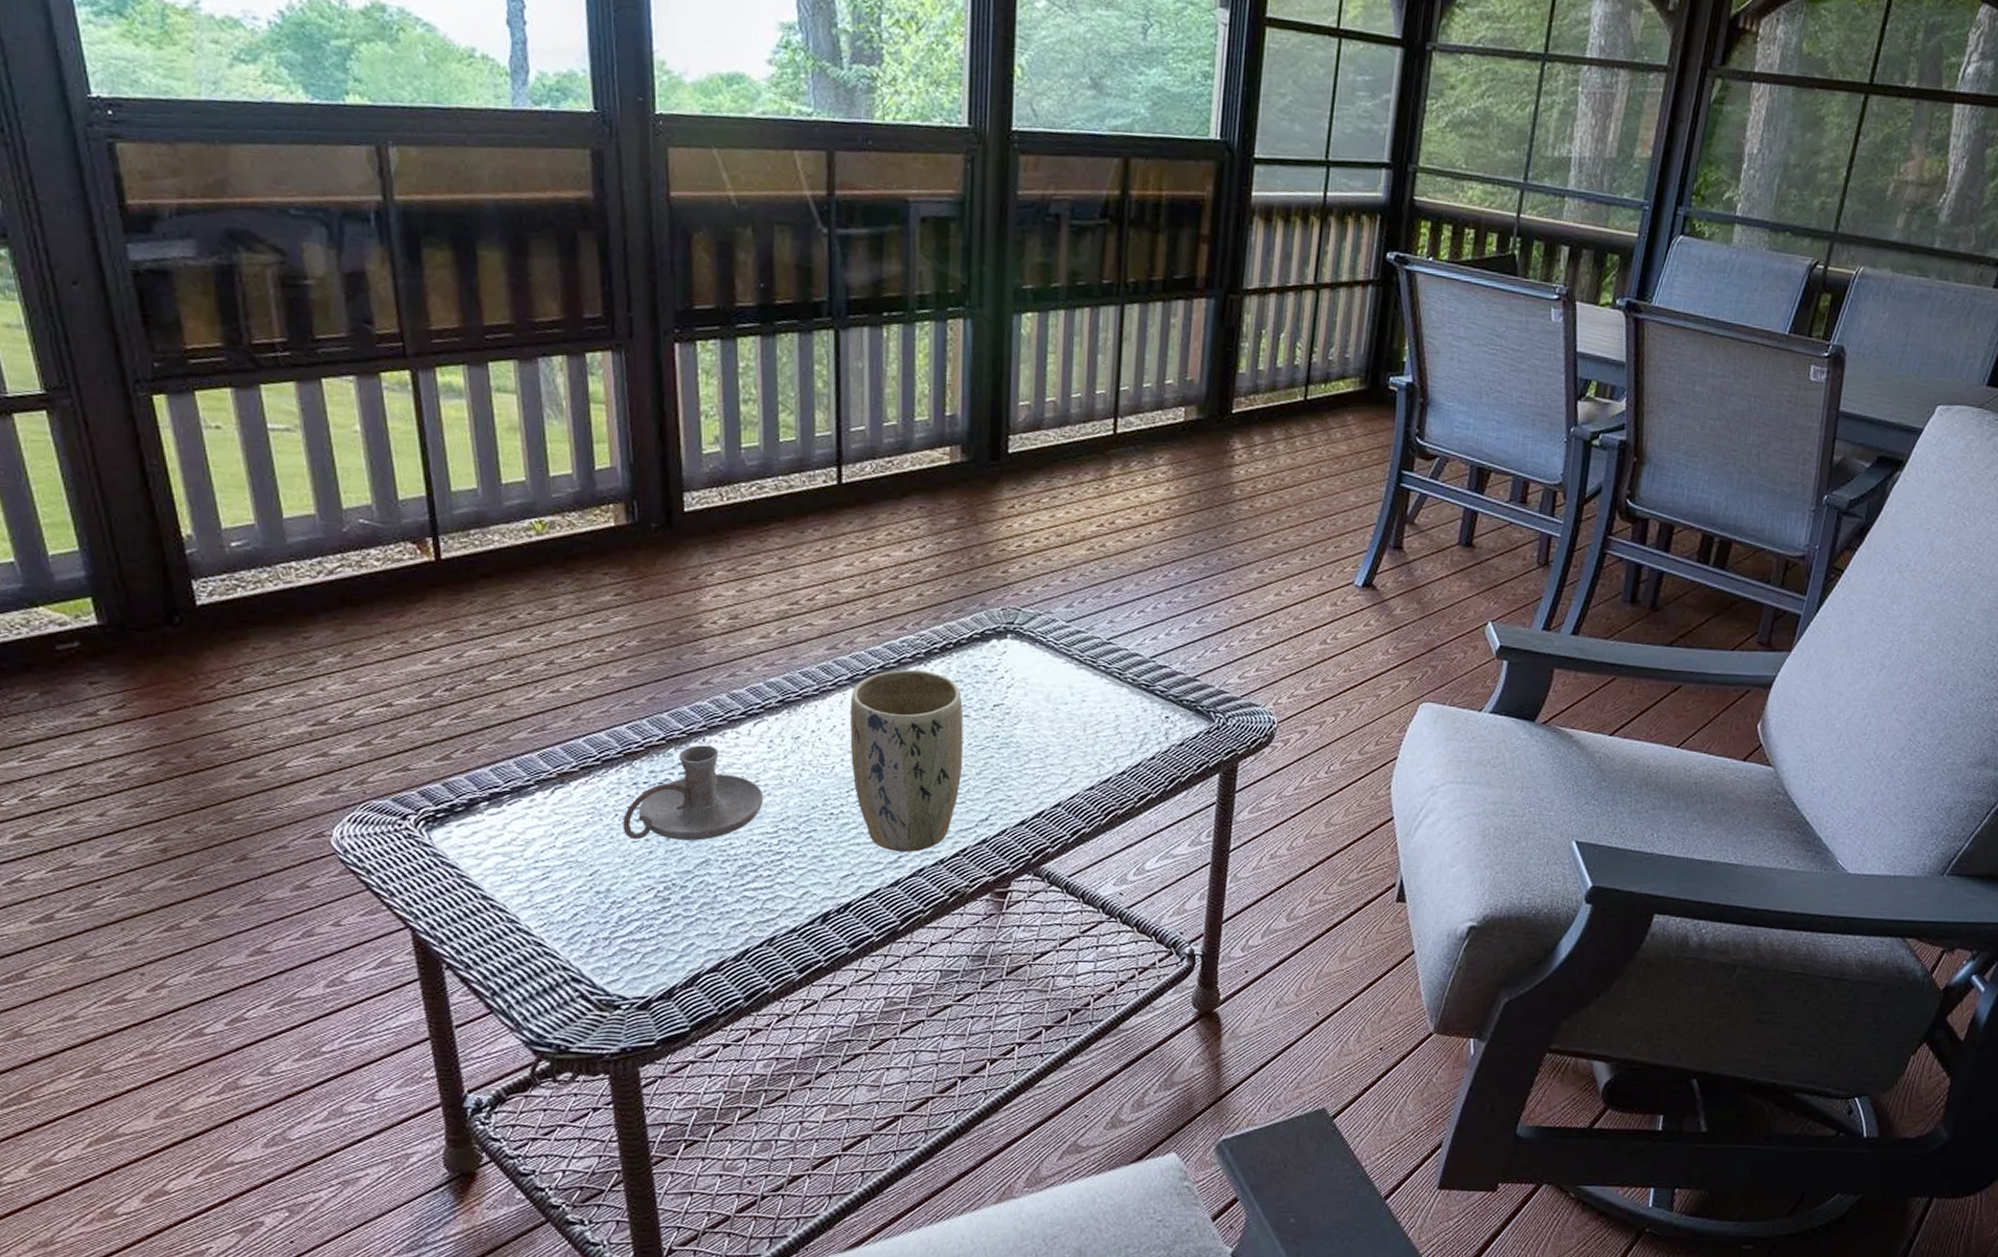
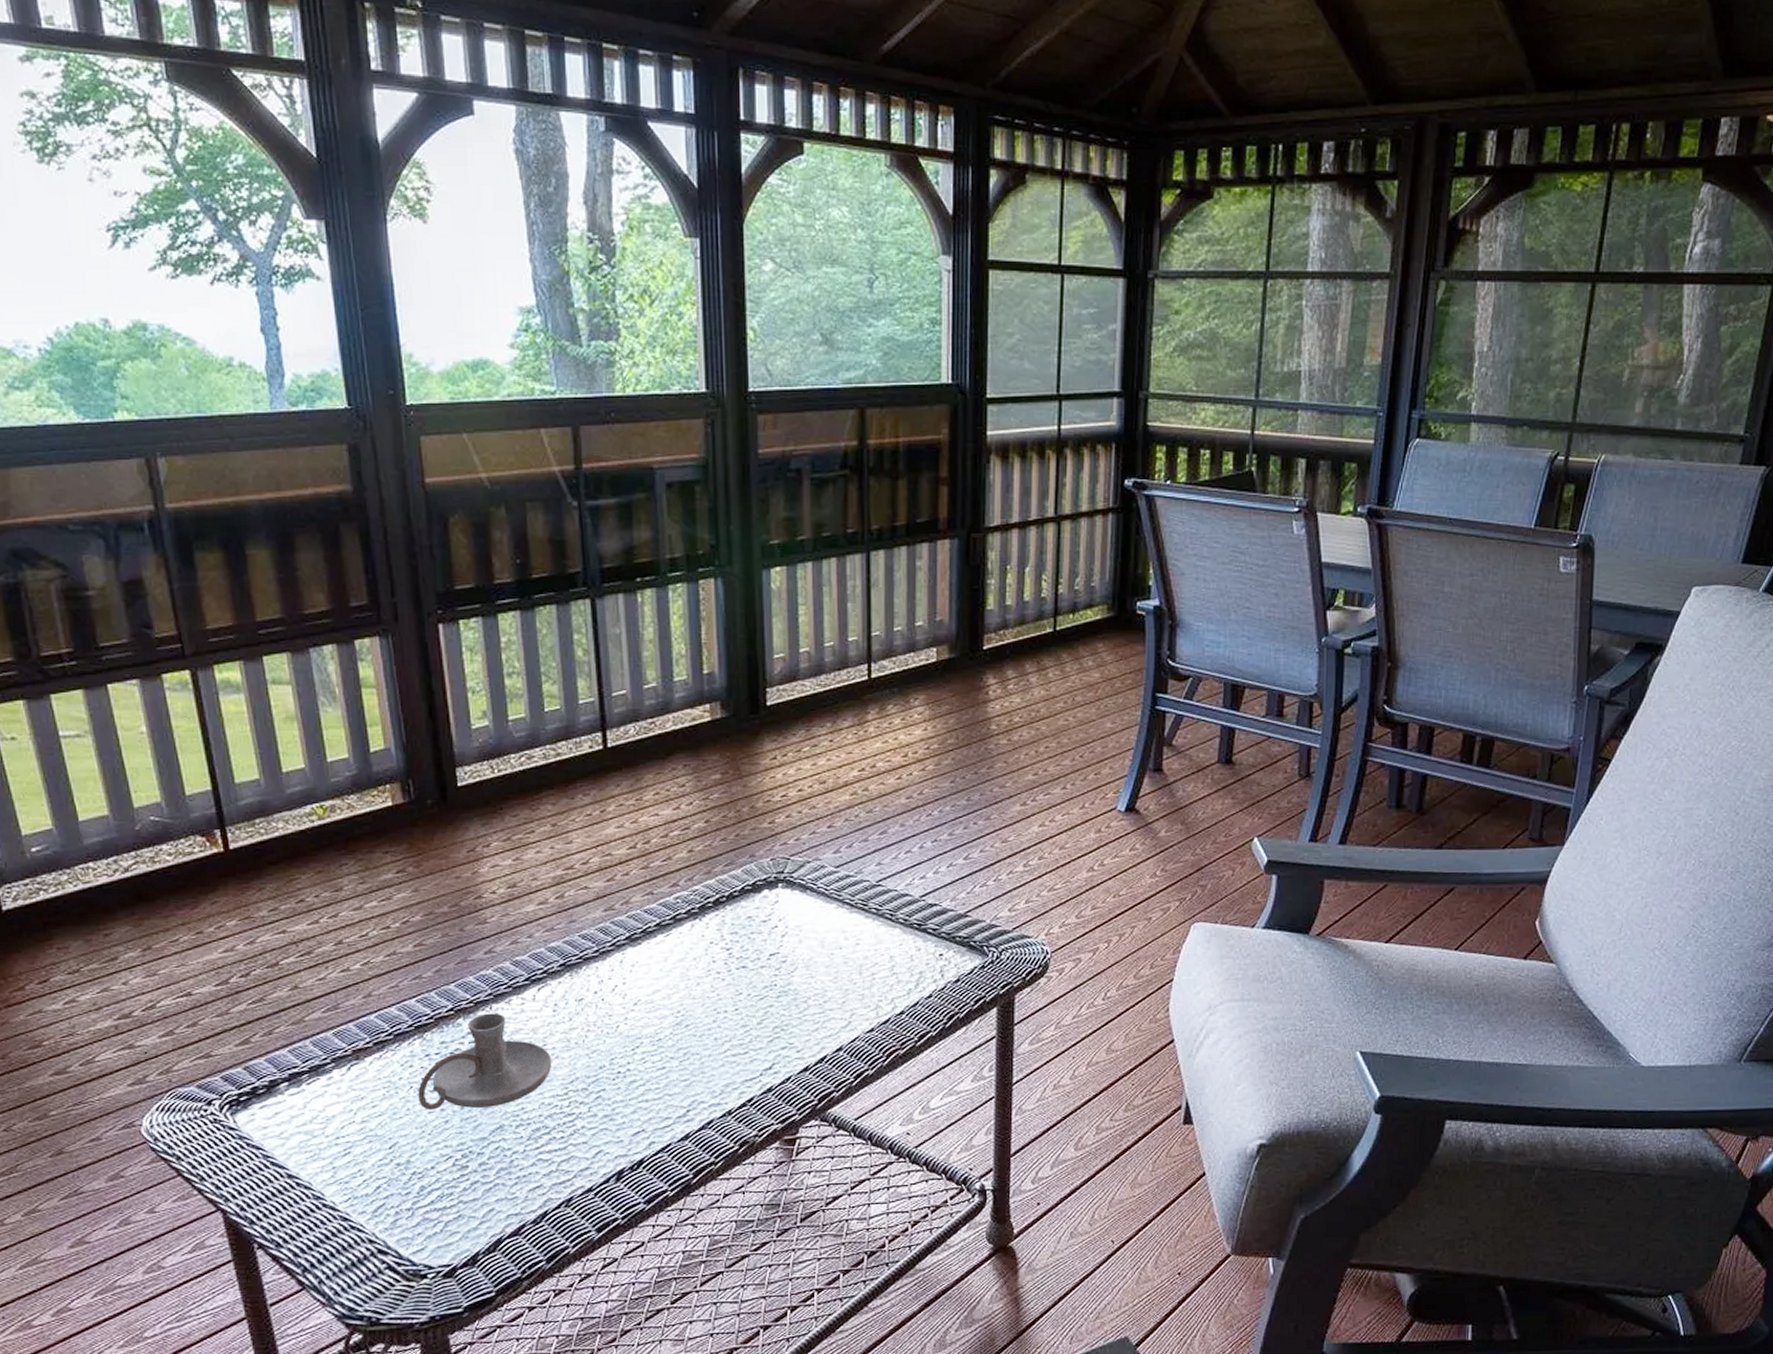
plant pot: present [850,669,964,852] -> none [630,925,744,1106]

